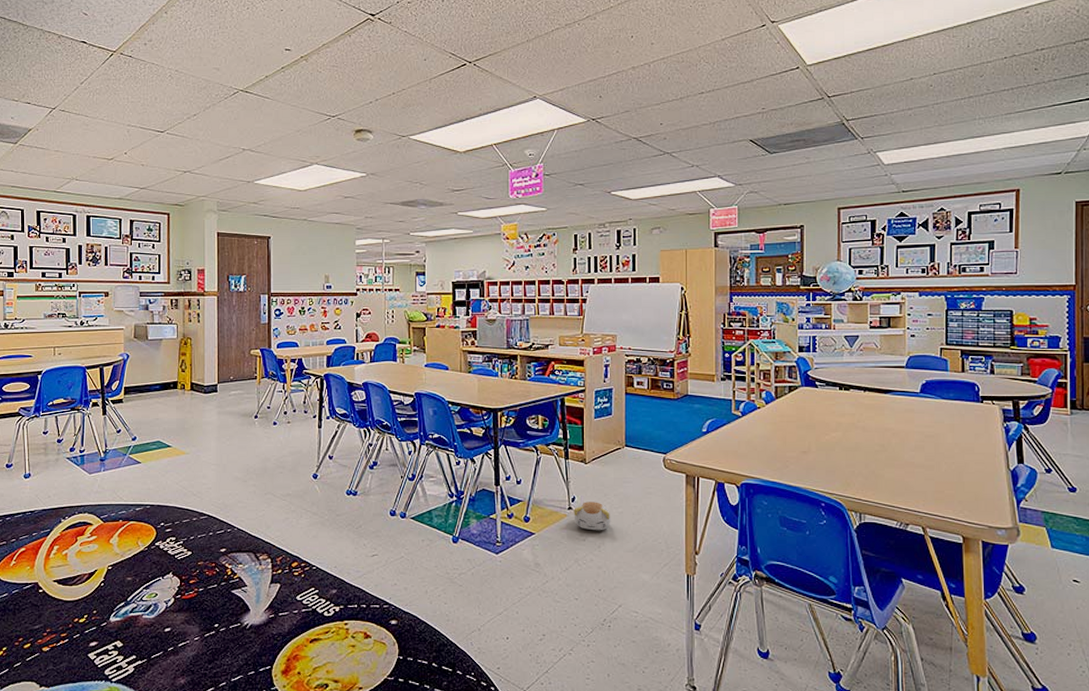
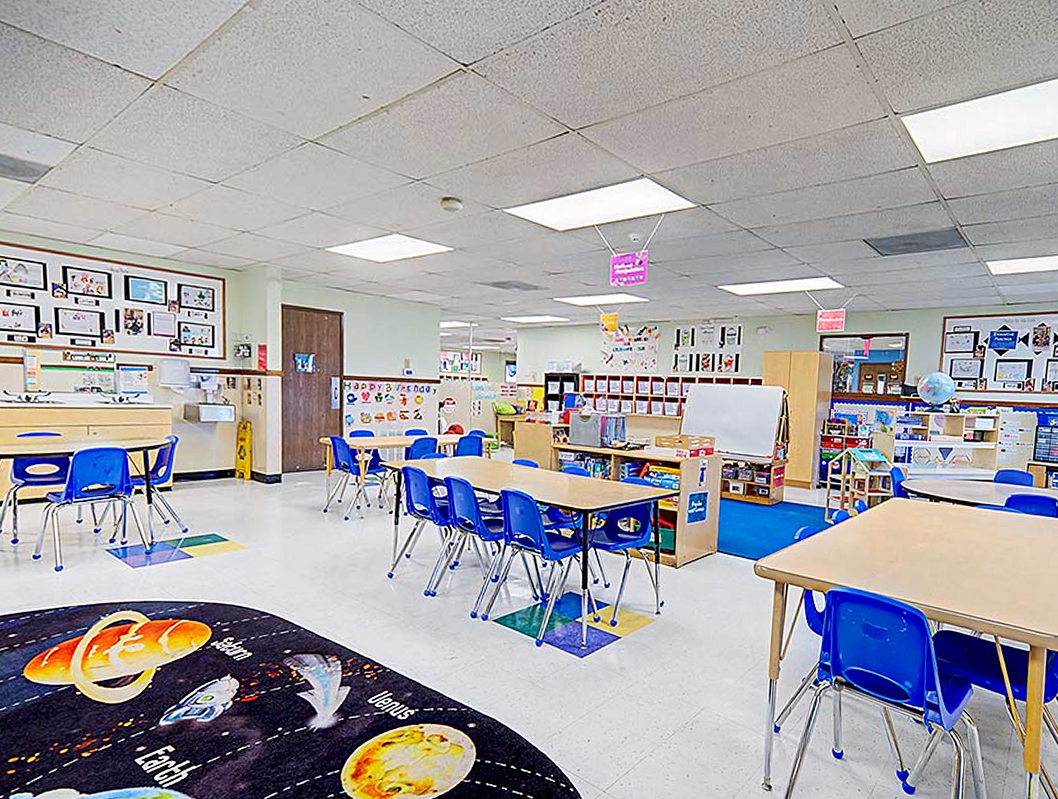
plush toy: present [574,502,611,531] -> none [661,606,699,636]

